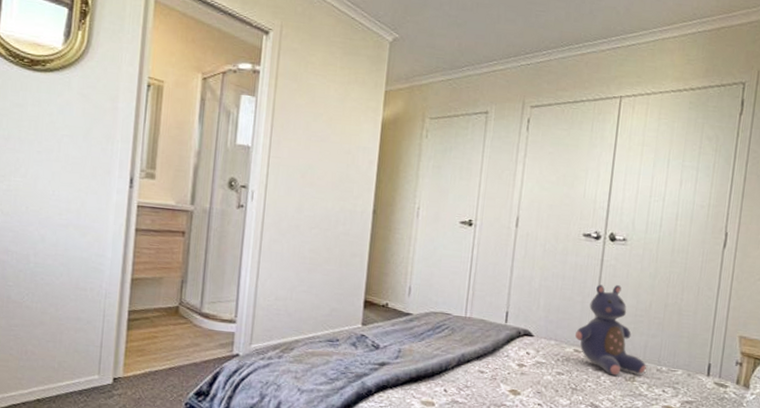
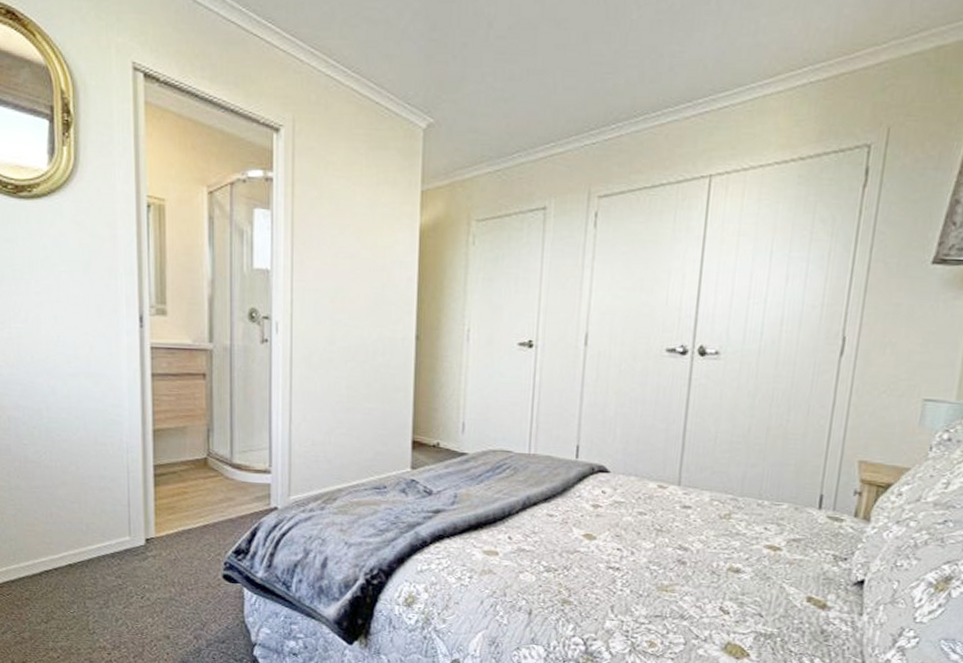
teddy bear: present [574,284,647,376] -> none [658,408,745,513]

